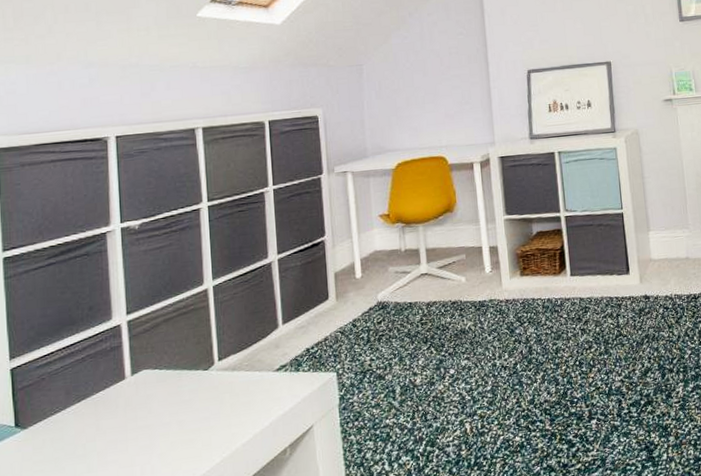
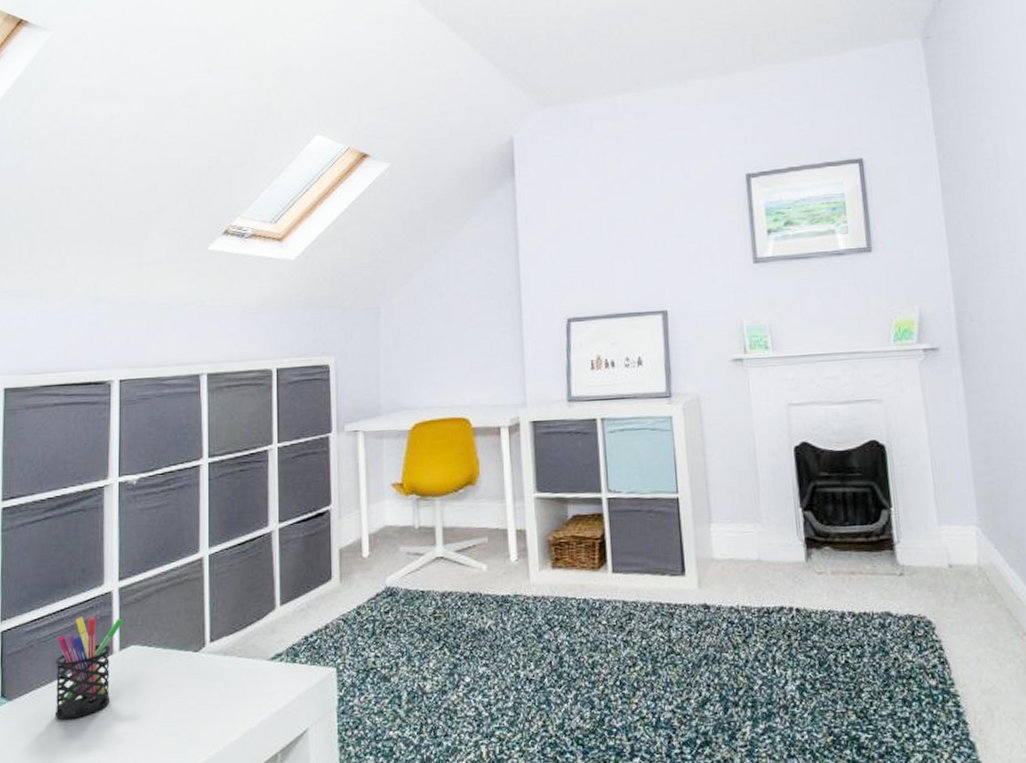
pen holder: none [68,348,134,441] -> present [54,616,124,720]

